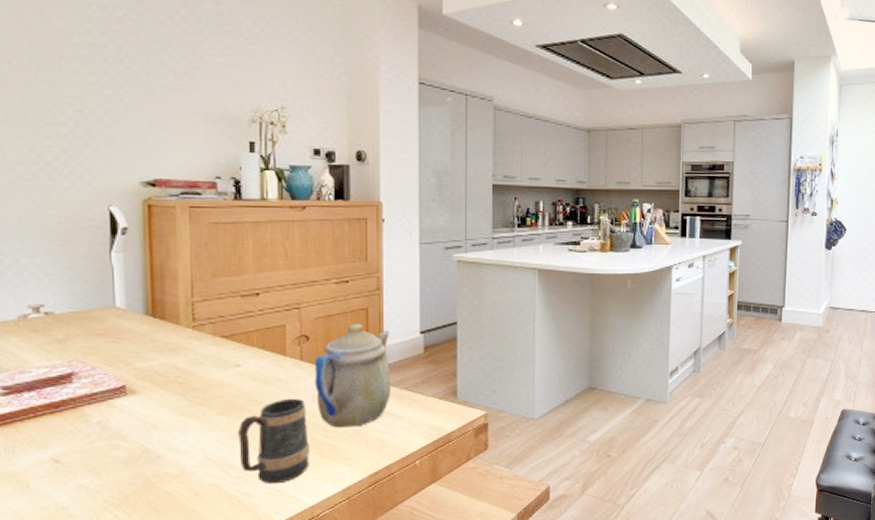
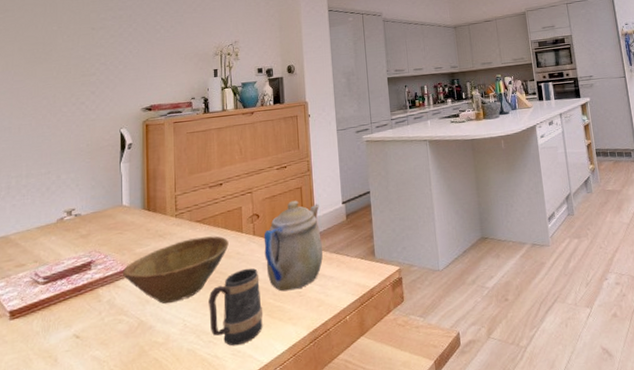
bowl: none [119,356,267,432] -> present [123,236,229,304]

